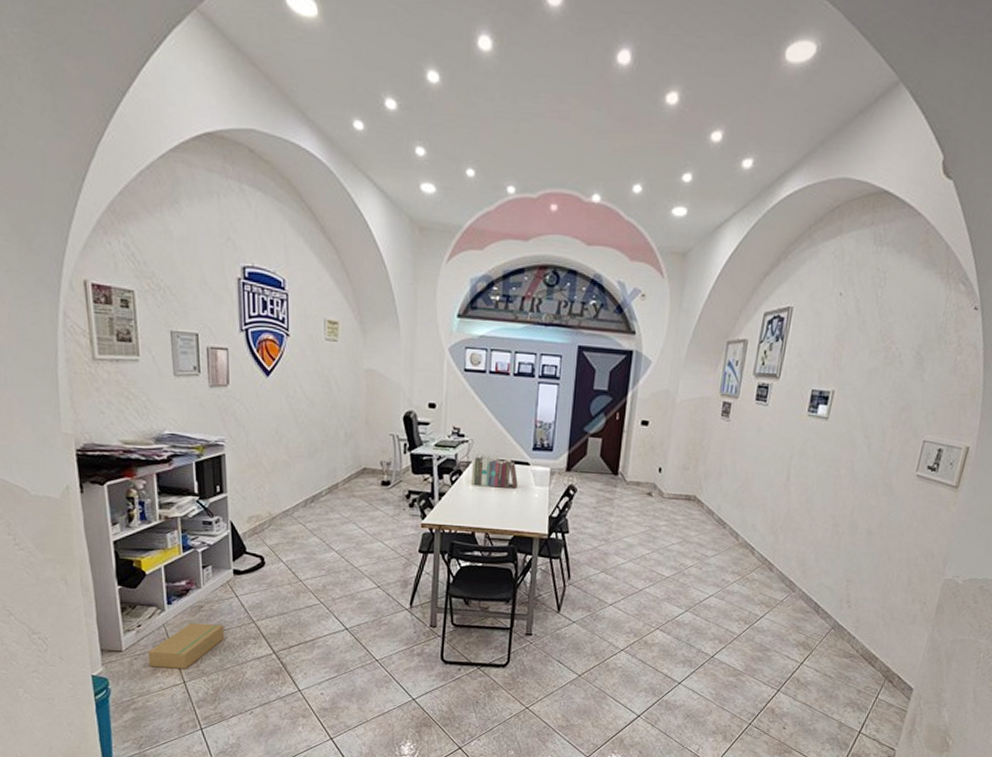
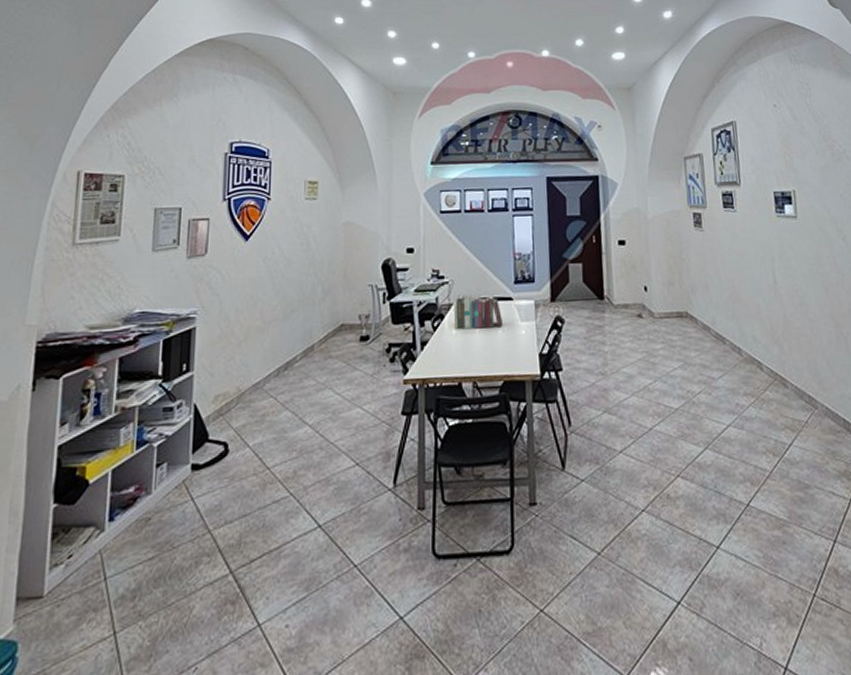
box: present [148,622,224,669] -> none [74,541,172,616]

